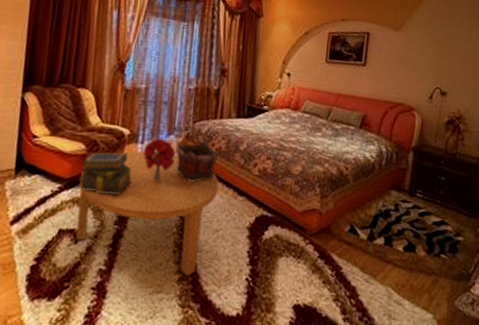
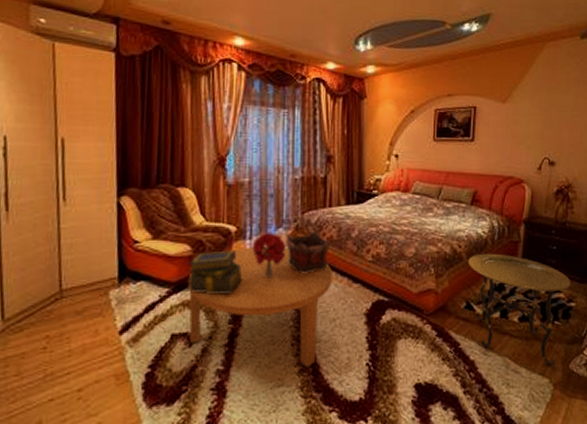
side table: none [354,177,460,301] -> present [468,253,571,366]

